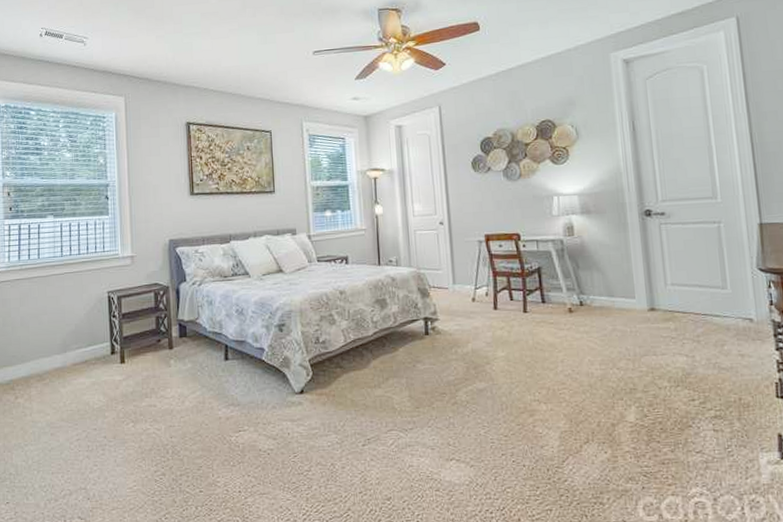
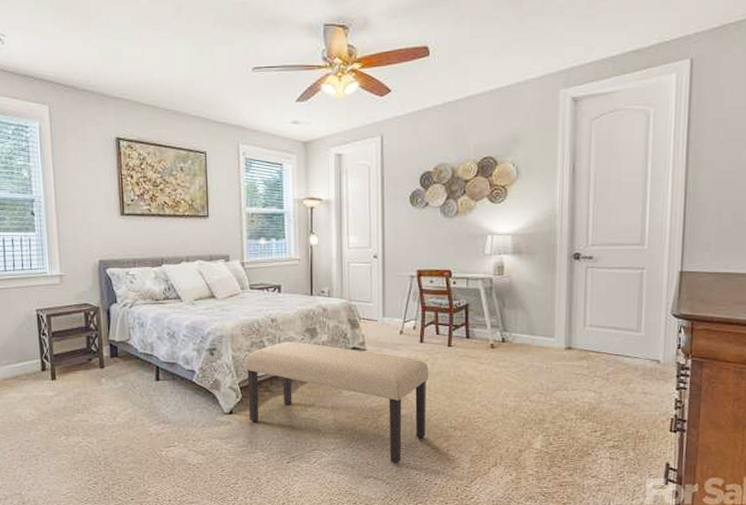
bench: none [314,313,509,444] -> present [245,341,429,464]

